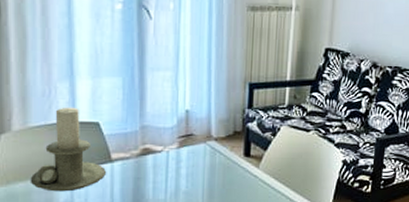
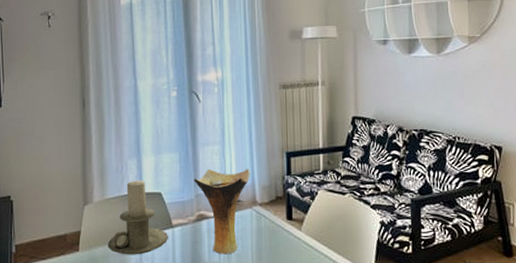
vase: none [139,98,206,192] -> present [194,169,250,255]

